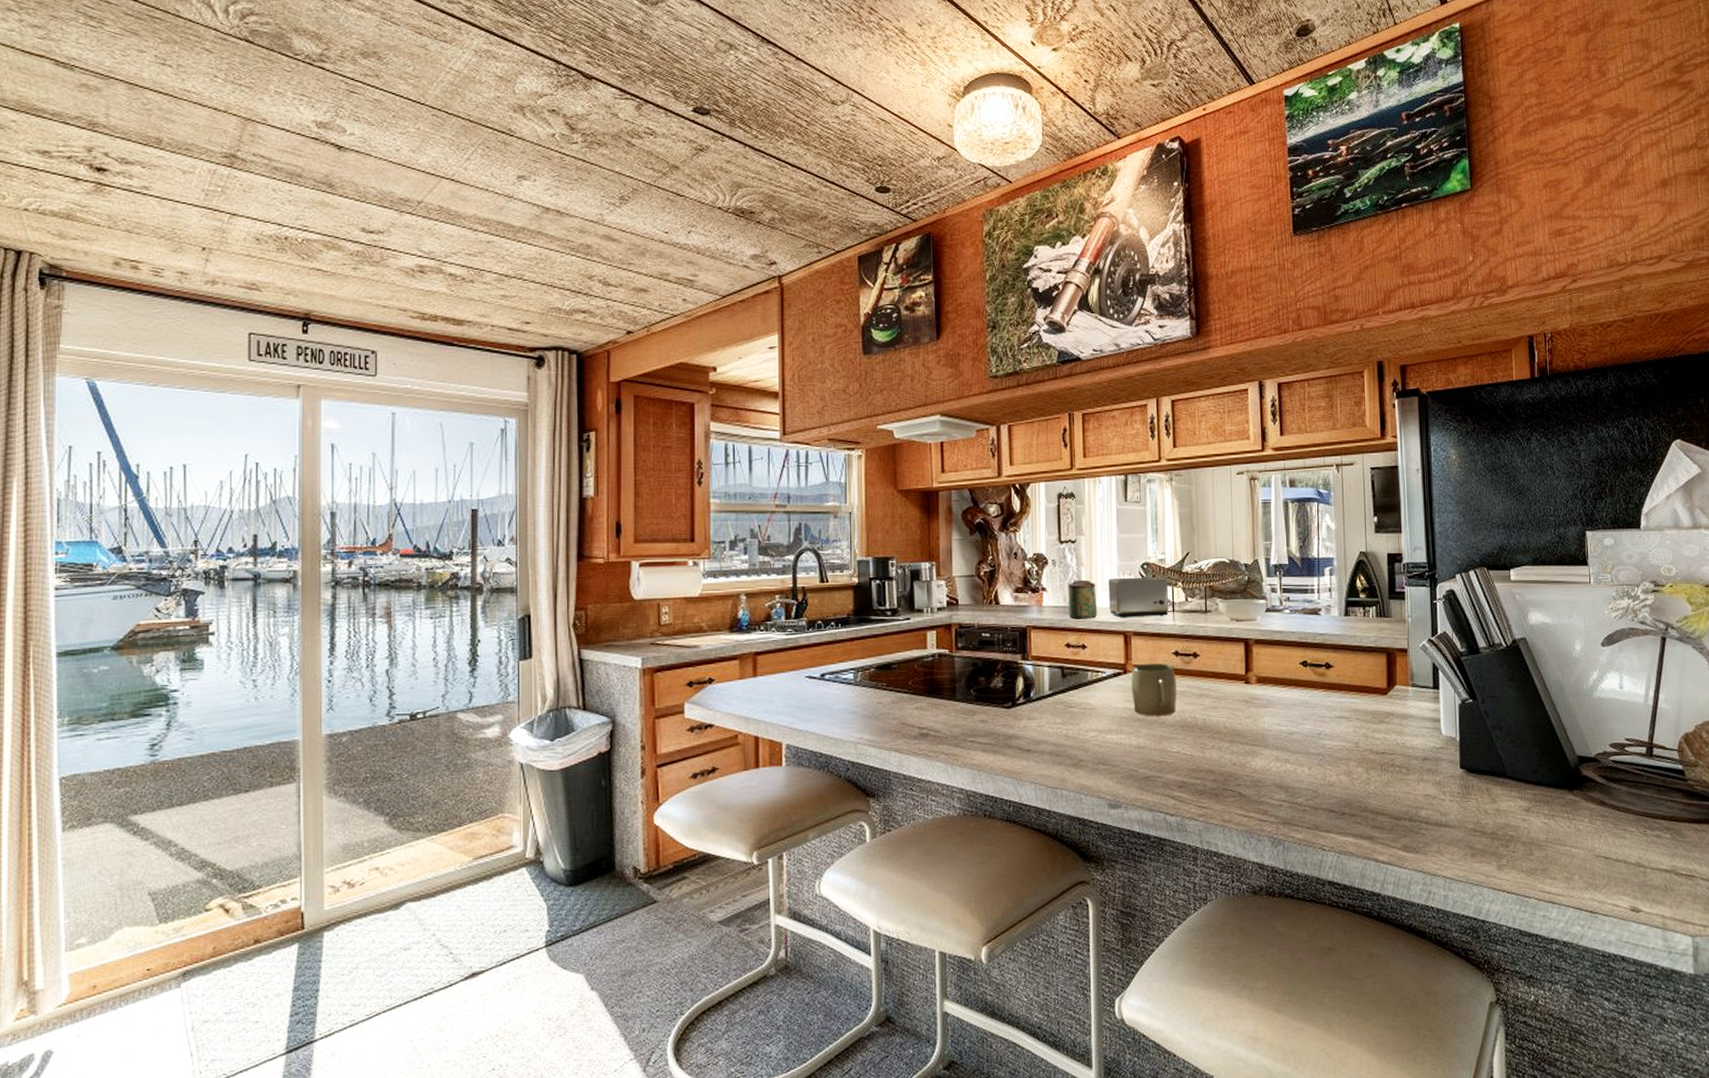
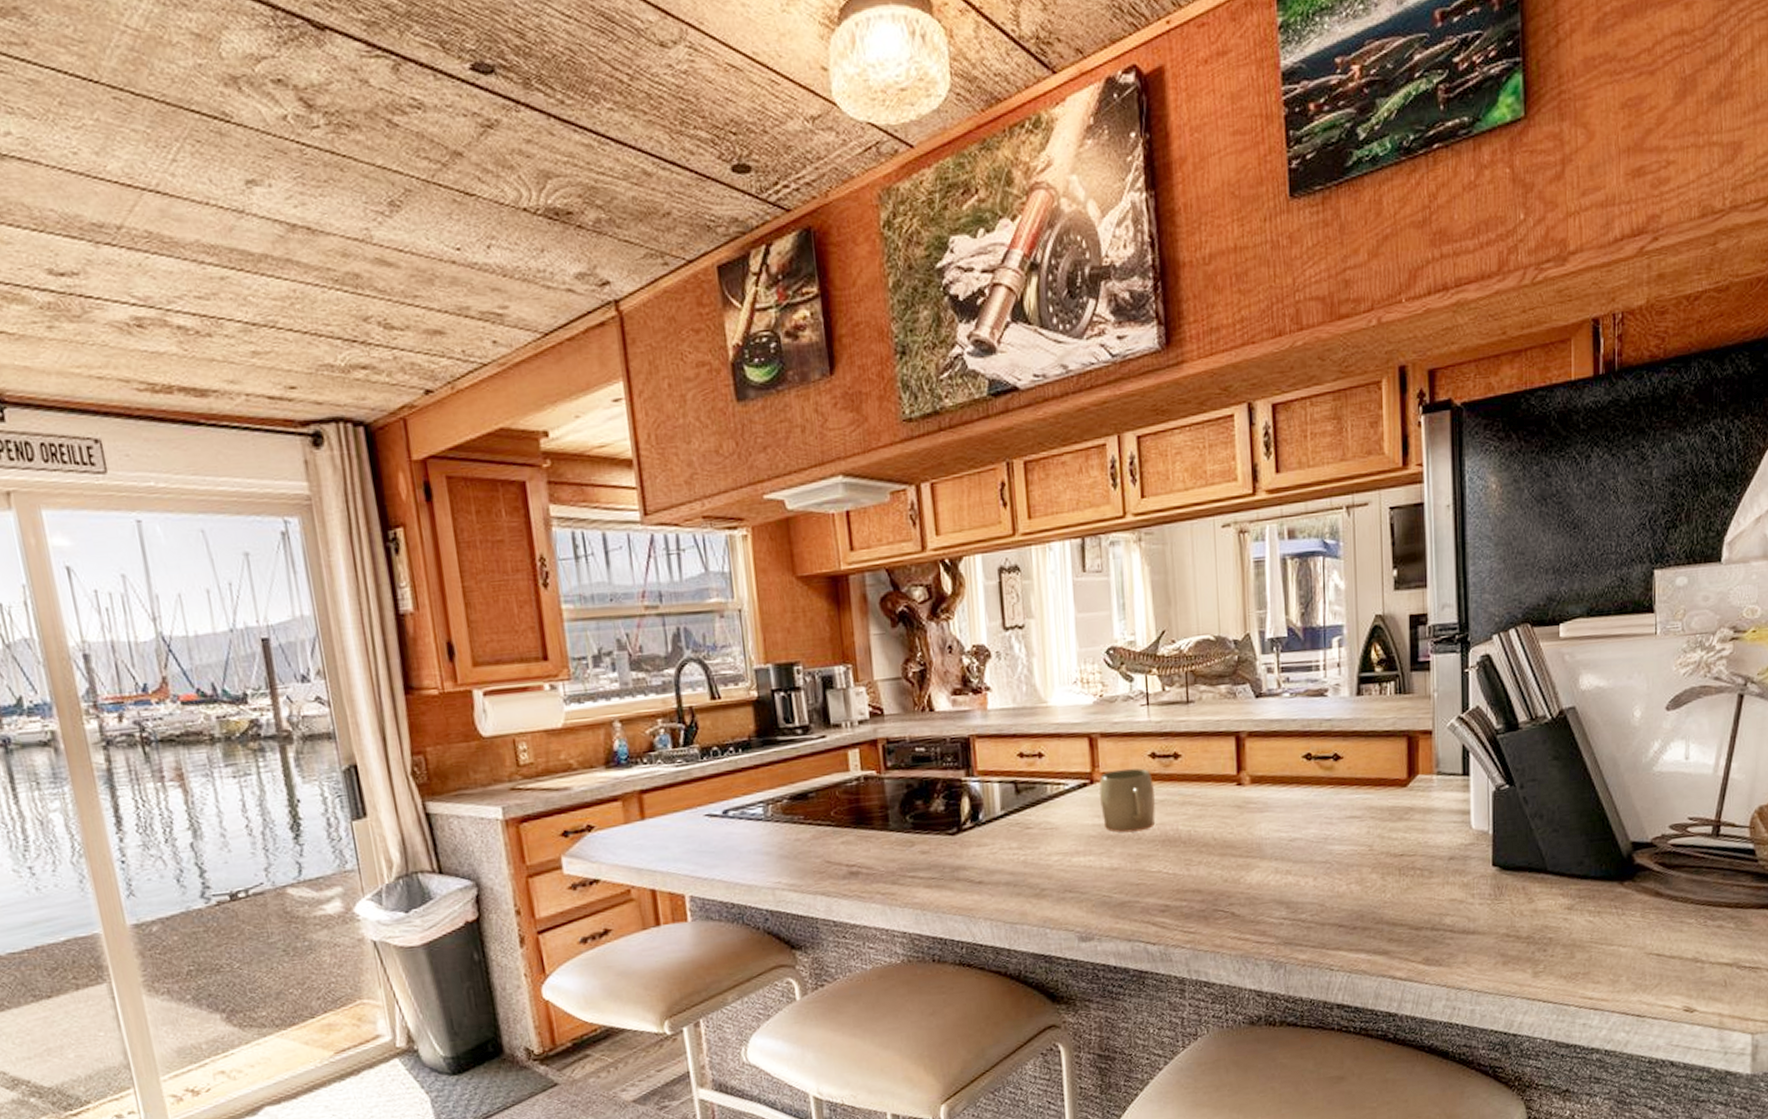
canister: present [1067,579,1098,619] -> none [1016,673,1056,723]
toaster: present [1108,576,1169,618] -> none [1066,663,1143,717]
bowl: present [1217,598,1268,622] -> none [1201,682,1263,711]

